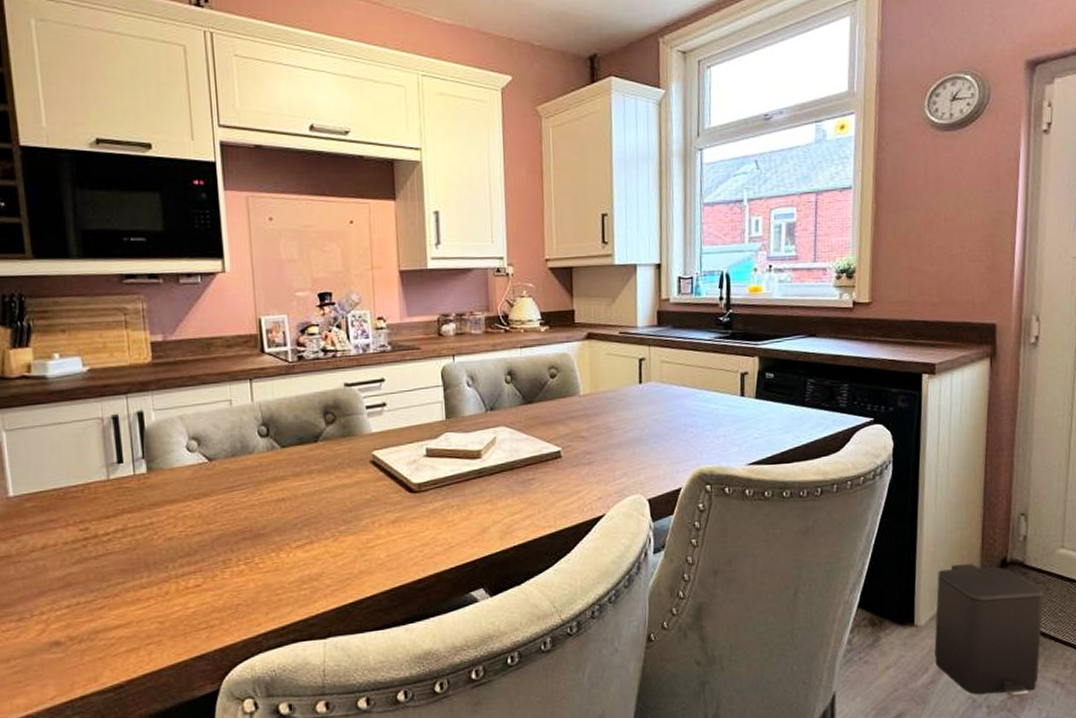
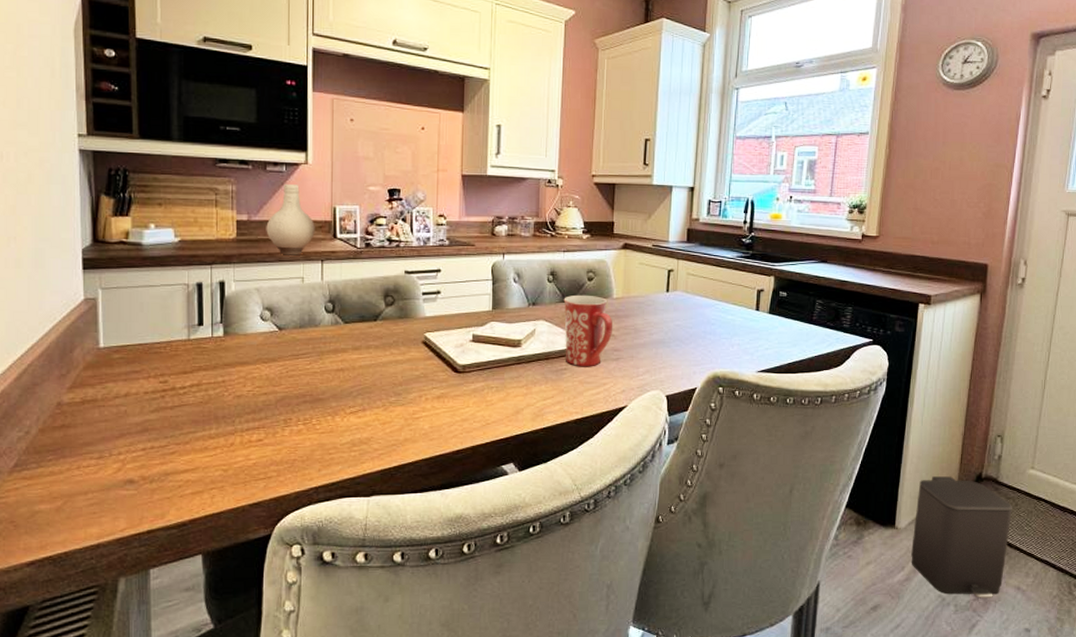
ceramic jug: none [184,297,240,377] -> present [266,184,315,255]
mug: none [524,394,583,476] -> present [563,294,613,367]

